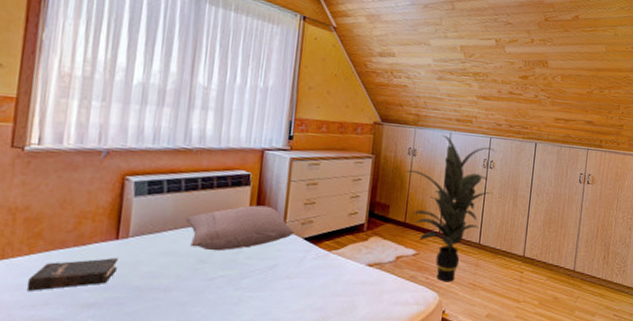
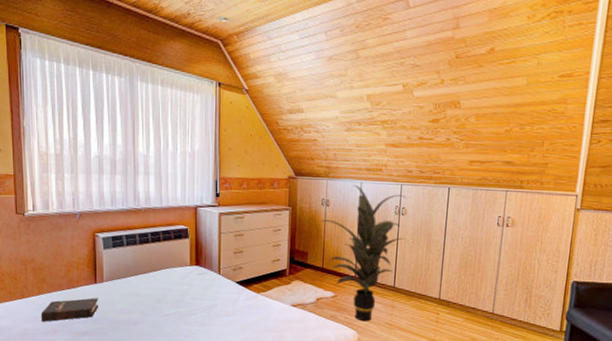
pillow: present [185,205,295,252] -> none [142,254,228,293]

